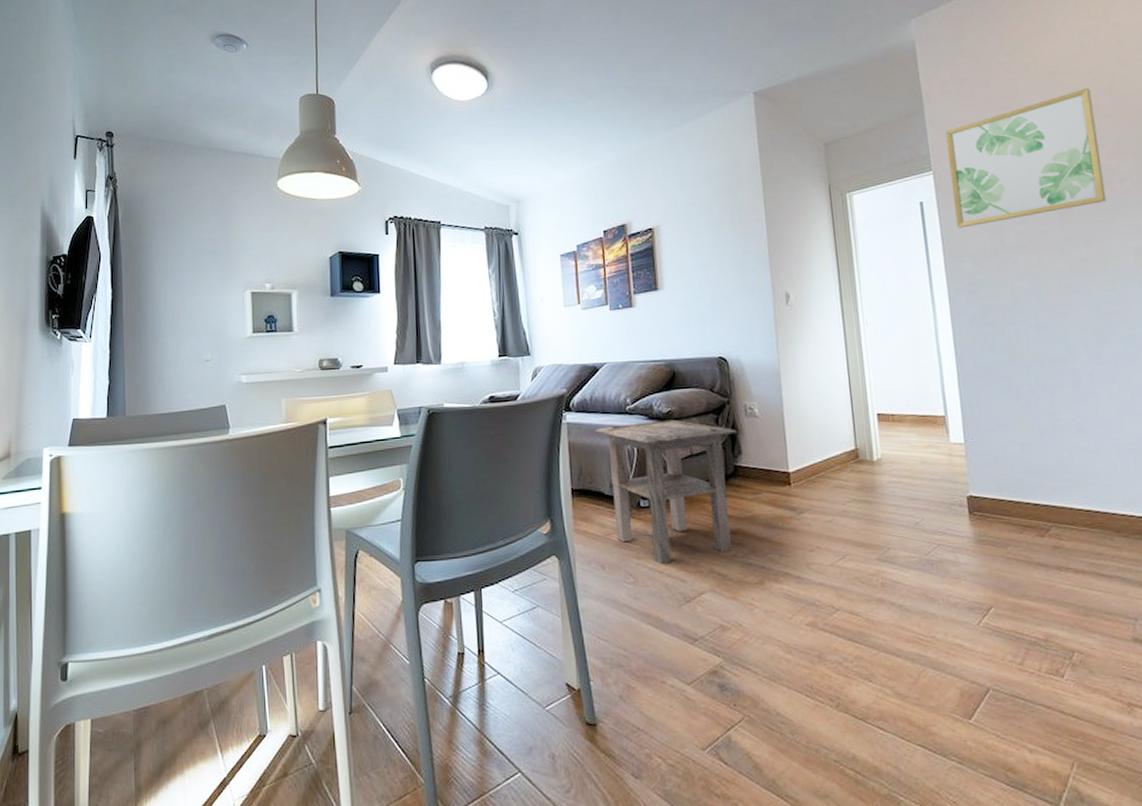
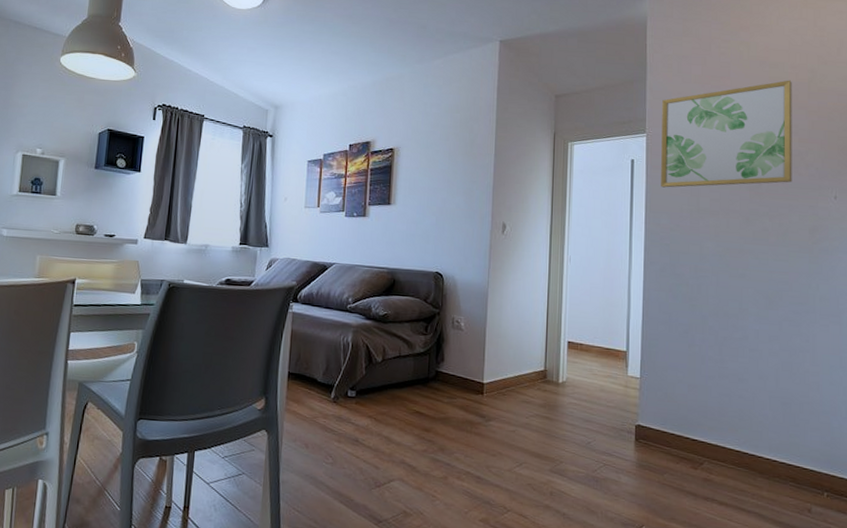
side table: present [595,419,738,565] -> none [316,320,443,451]

